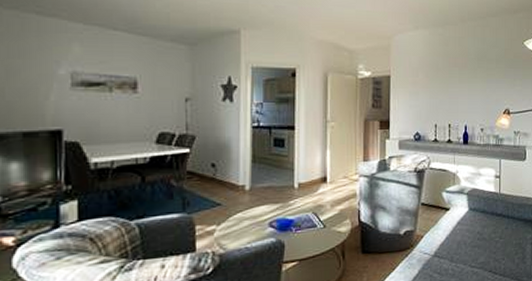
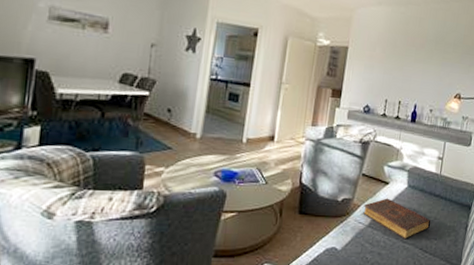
book: none [426,224,497,264] -> present [362,198,431,240]

